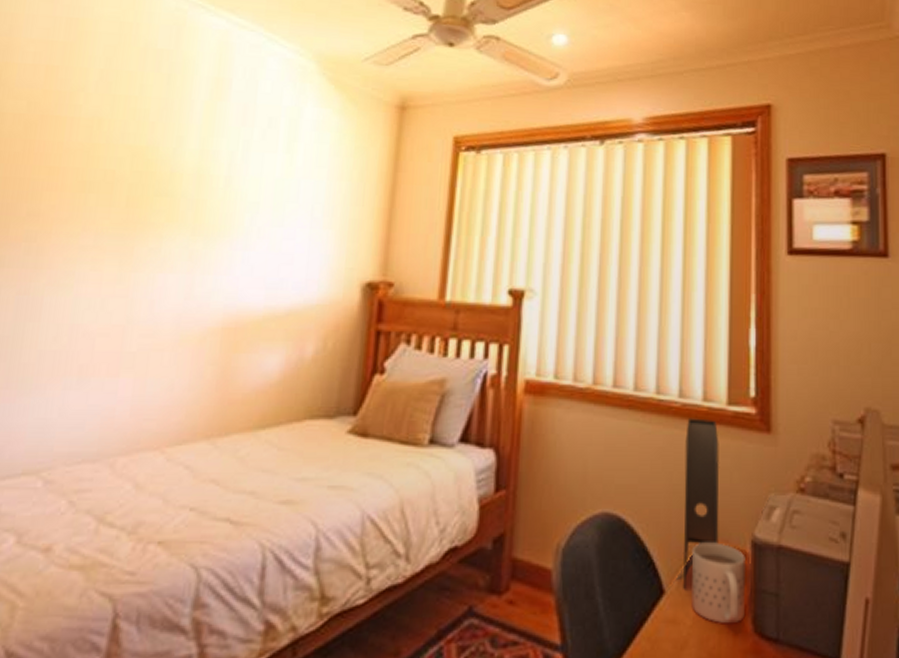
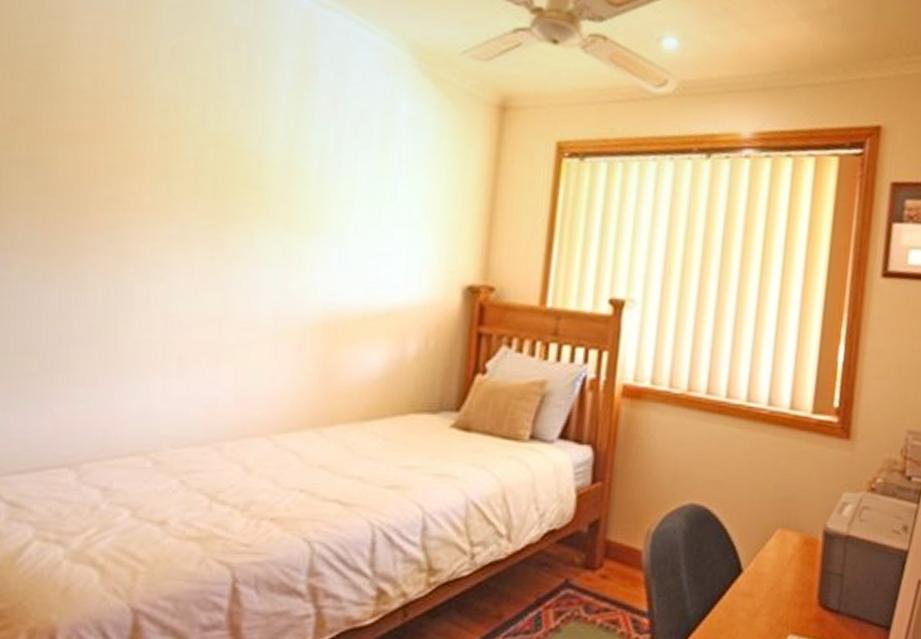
binder: present [683,418,719,589] -> none [759,424,802,569]
mug: present [691,542,747,624] -> none [766,531,817,598]

